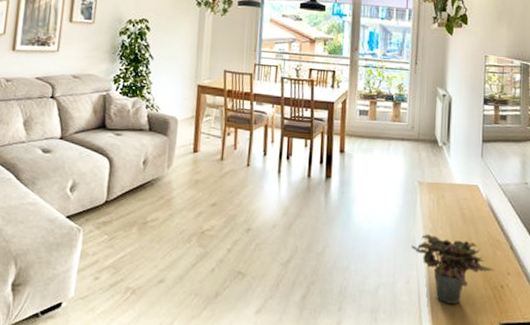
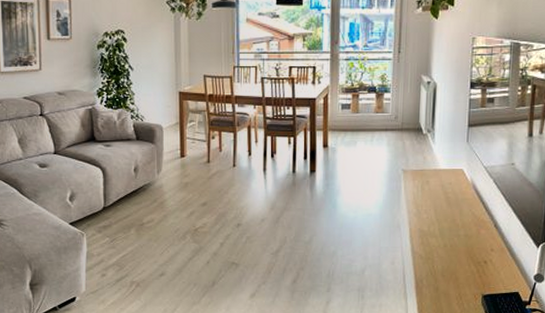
potted plant: present [411,234,494,304] -> none [396,219,477,280]

